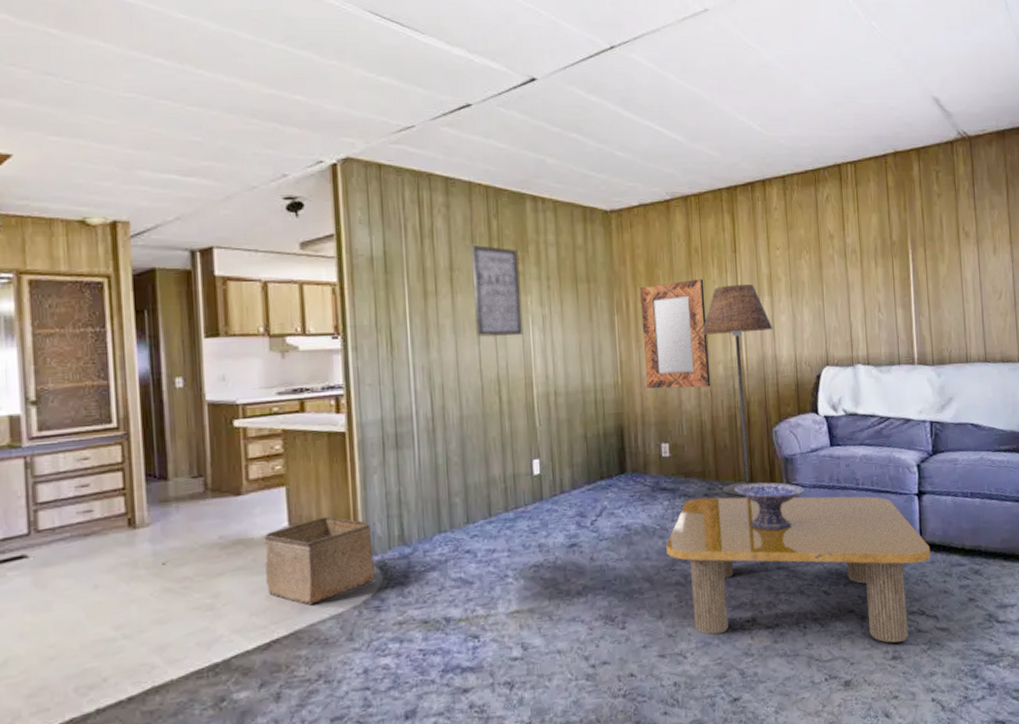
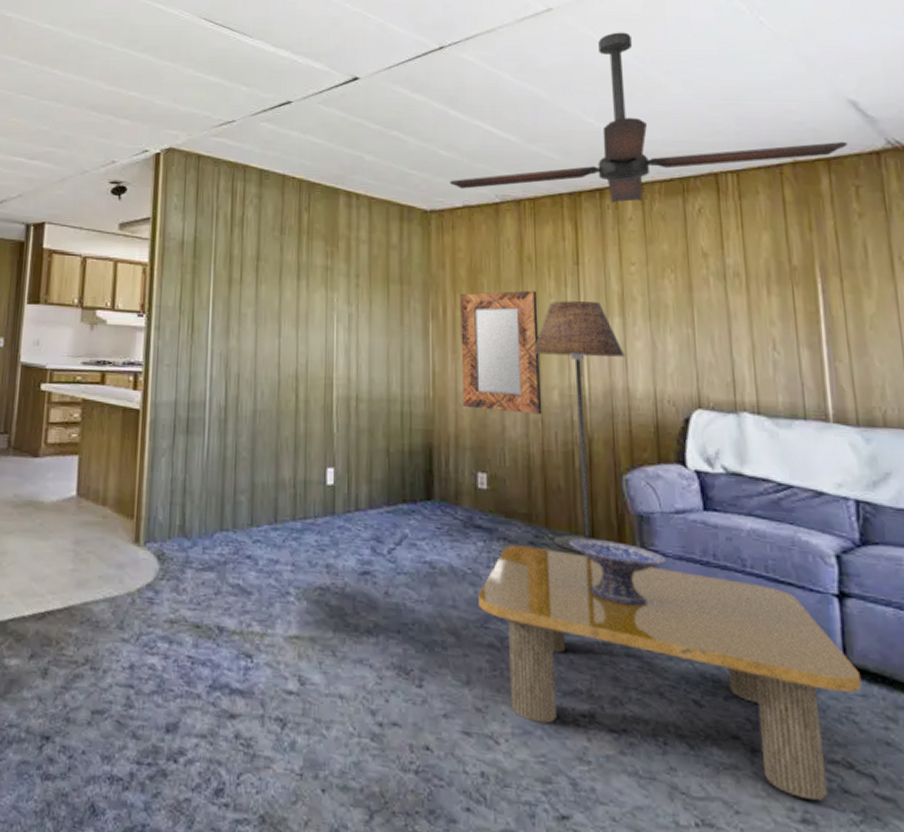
storage bin: present [264,516,375,605] -> none [49,492,153,581]
wall art: present [470,245,524,337] -> none [277,237,328,332]
ceiling fan: none [626,34,931,195] -> present [450,32,847,203]

